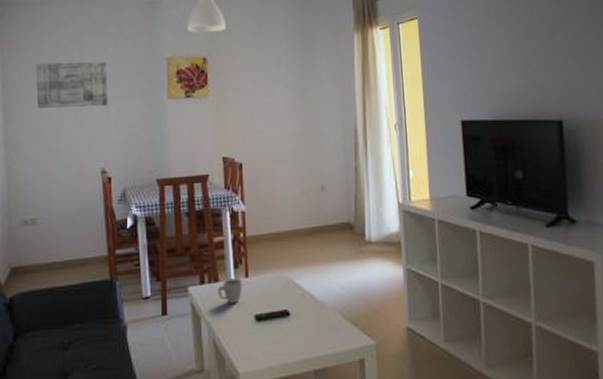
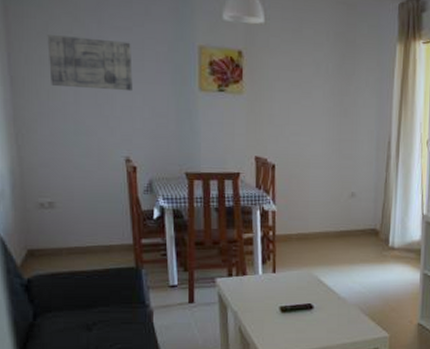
mug: present [217,278,243,304] -> none [244,273,270,296]

